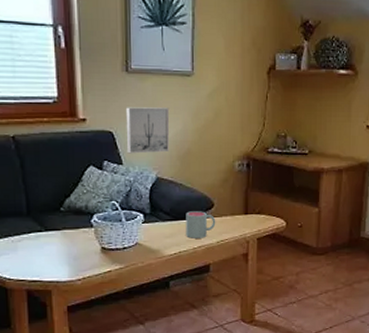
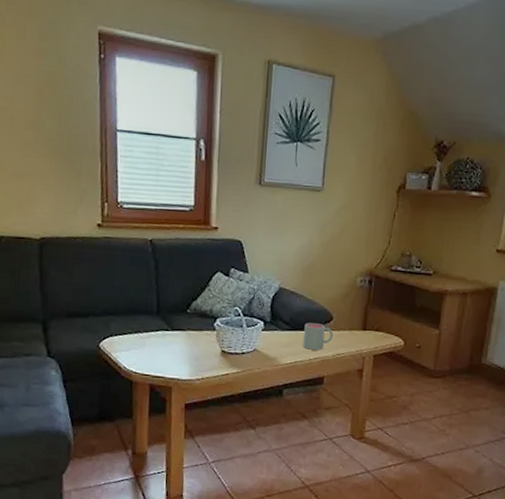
wall art: present [125,107,170,154] -> none [253,218,298,264]

